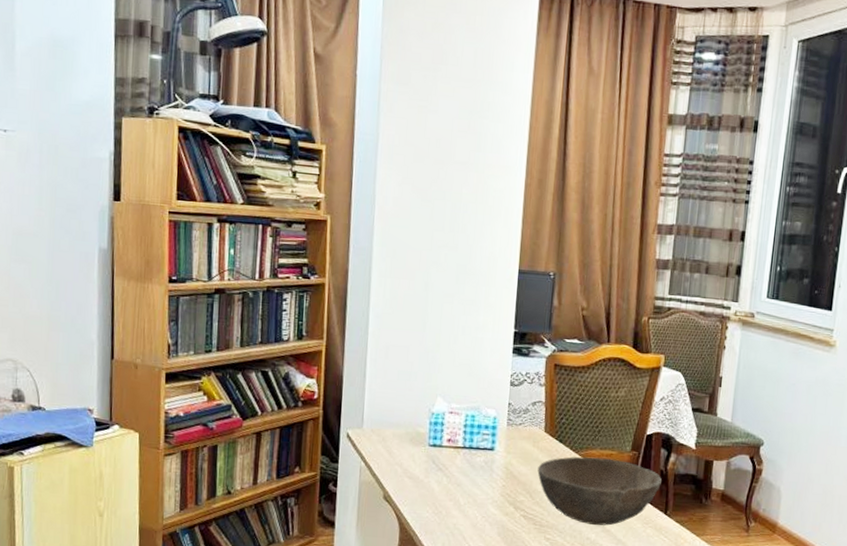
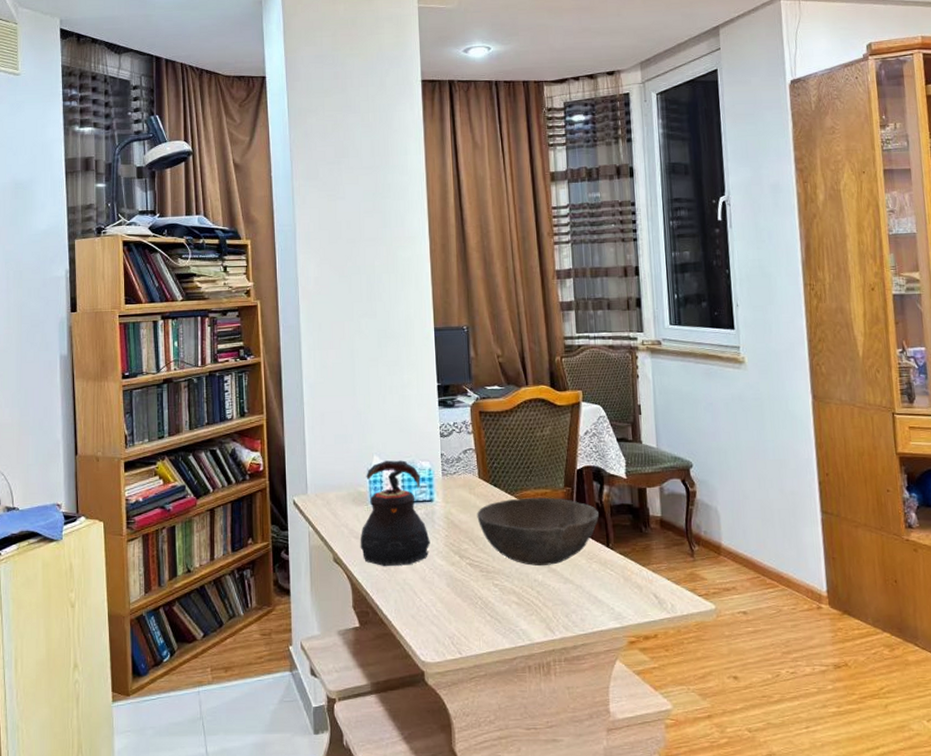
teapot: none [412,403,486,511] -> present [360,460,430,566]

